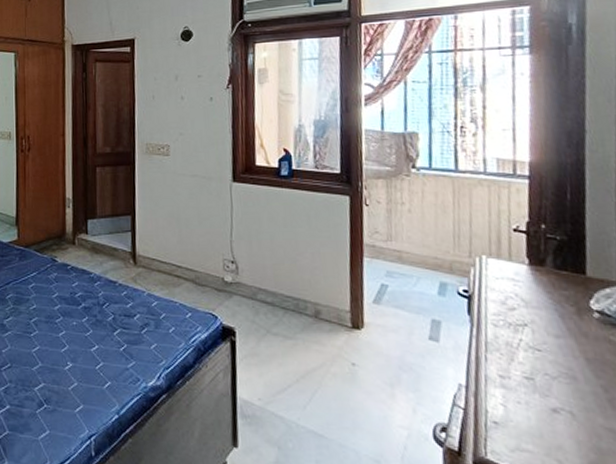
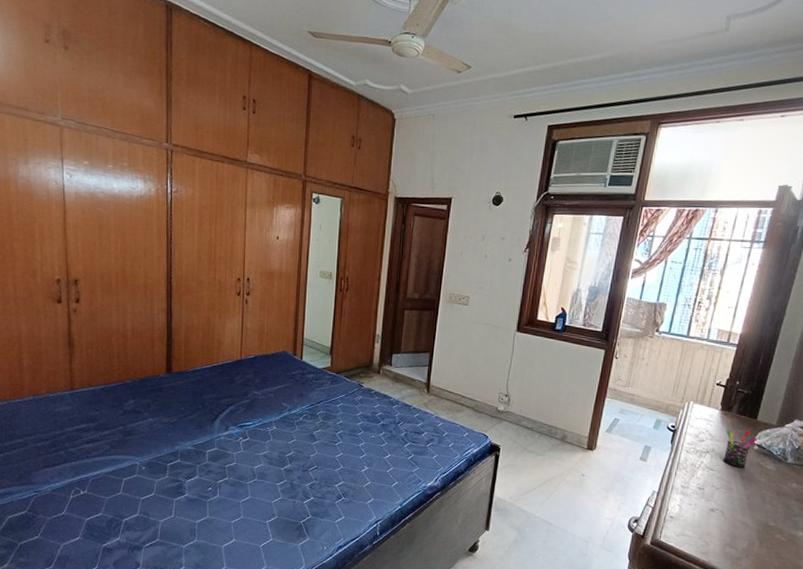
pen holder: none [545,291,596,346] -> present [723,430,758,468]

